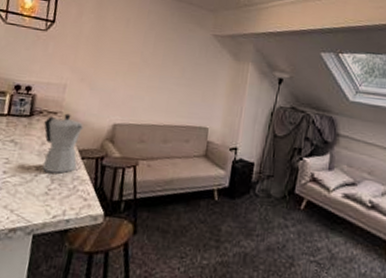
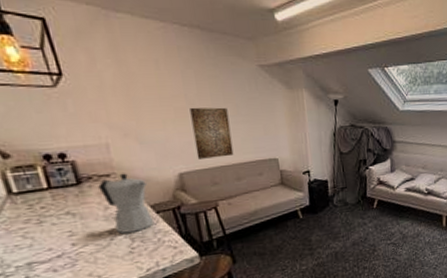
wall art: none [134,64,174,117] -> present [189,107,234,159]

